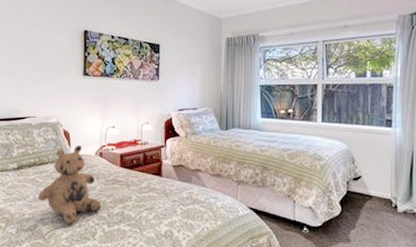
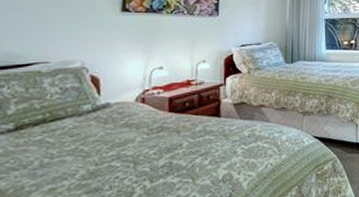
teddy bear: present [38,145,102,224] -> none [46,91,143,189]

